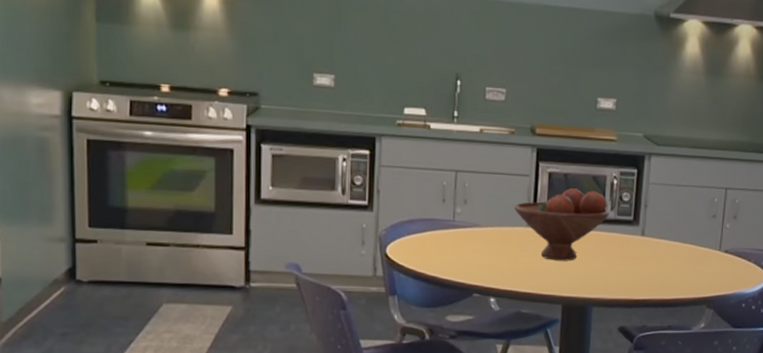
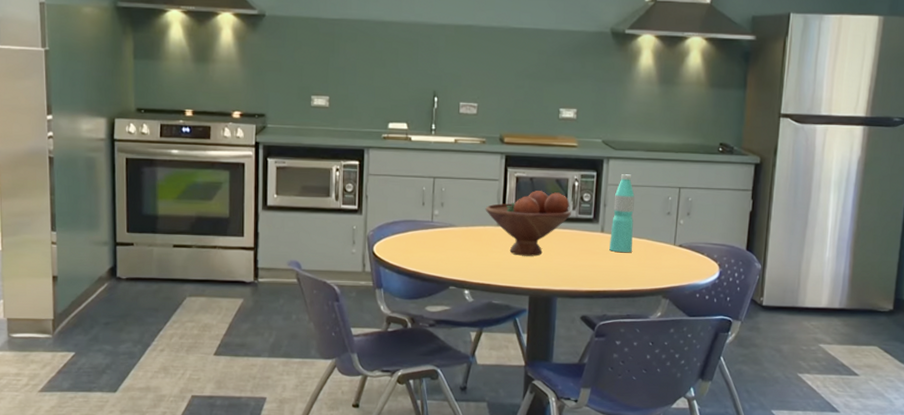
water bottle: none [650,172,678,259] -> present [609,174,635,253]

